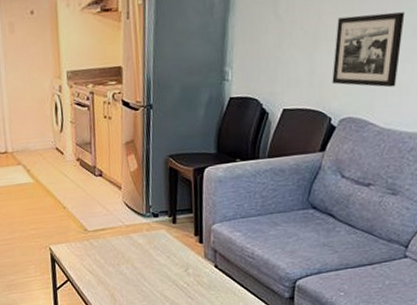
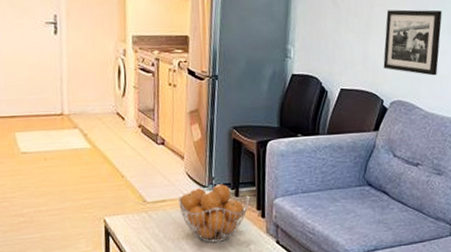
fruit basket: none [116,212,187,268] -> present [177,184,250,243]

